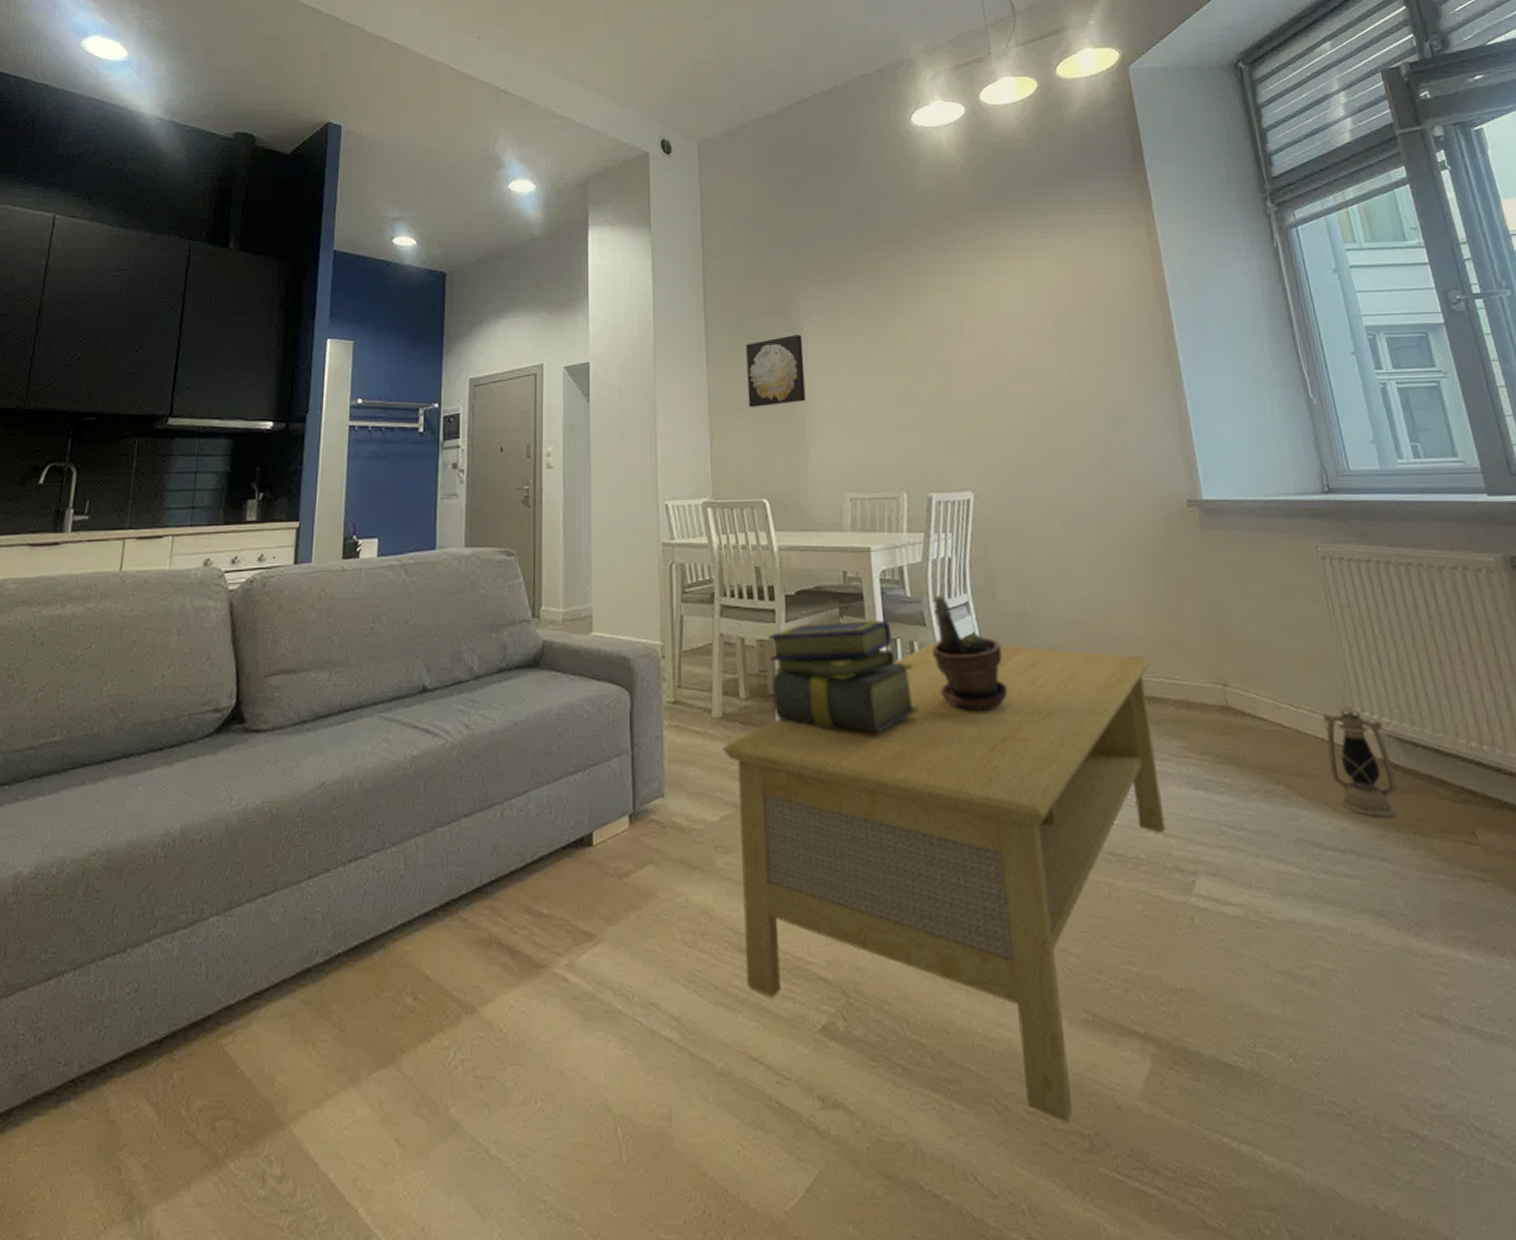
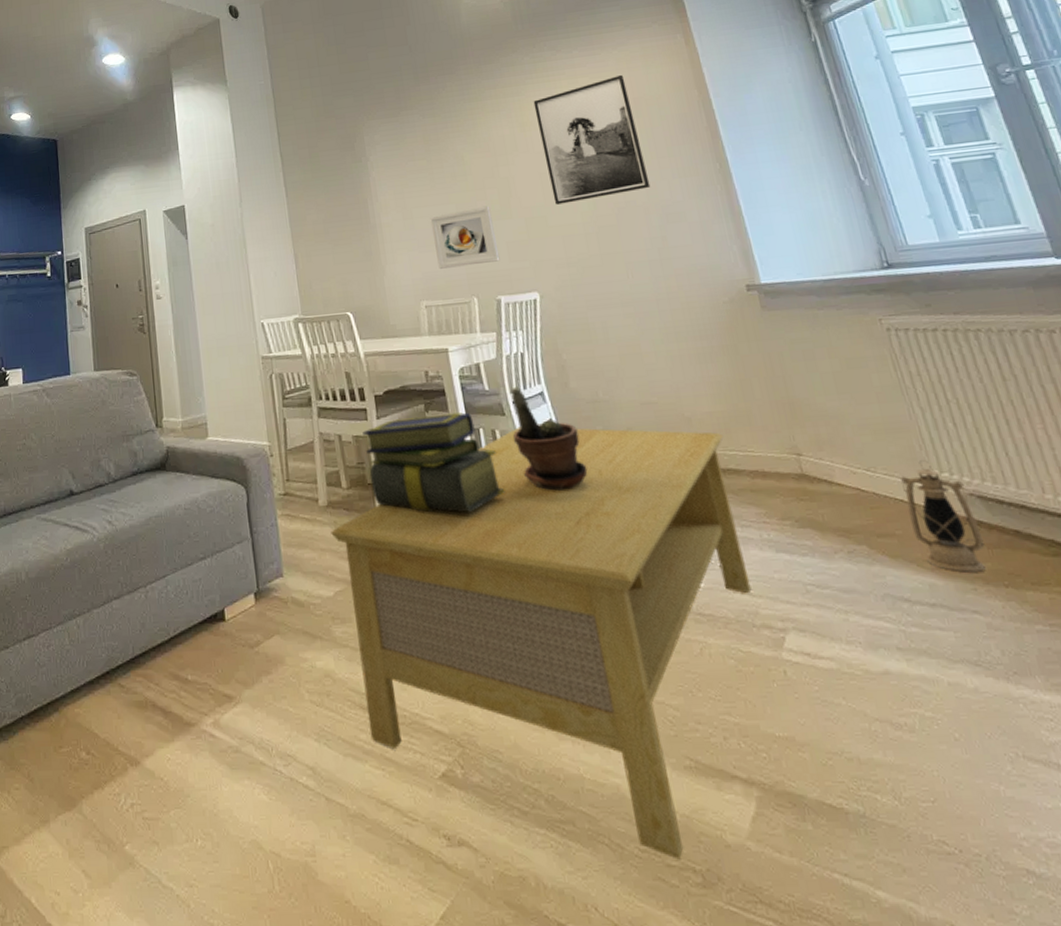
wall art: present [746,334,806,408] -> none [319,164,378,233]
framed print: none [863,392,936,458] -> present [430,205,501,269]
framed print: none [985,262,1100,397] -> present [533,74,651,205]

